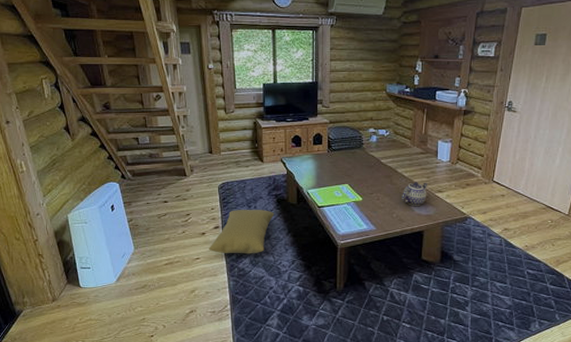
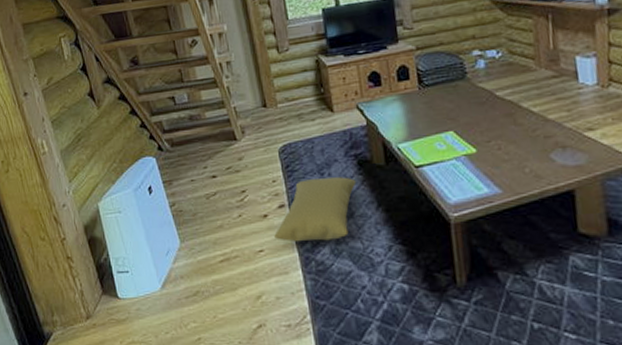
teapot: present [402,181,428,207] -> none [533,117,572,155]

